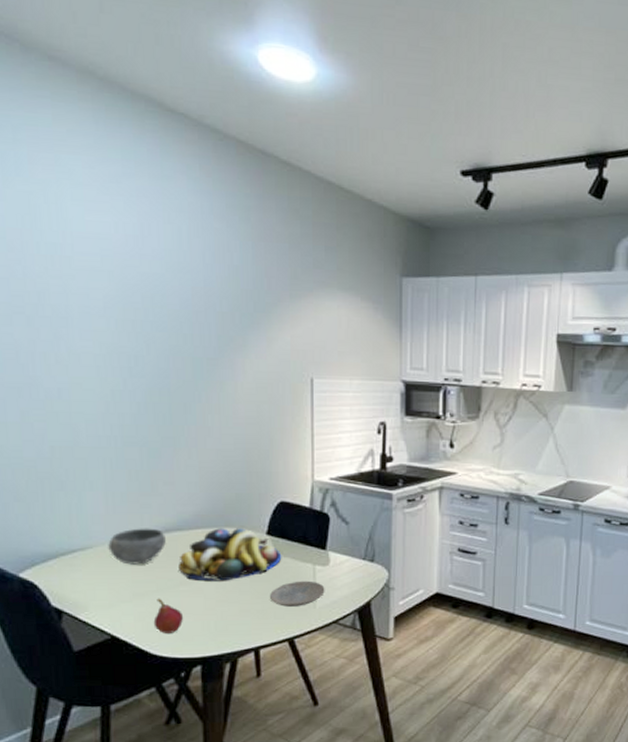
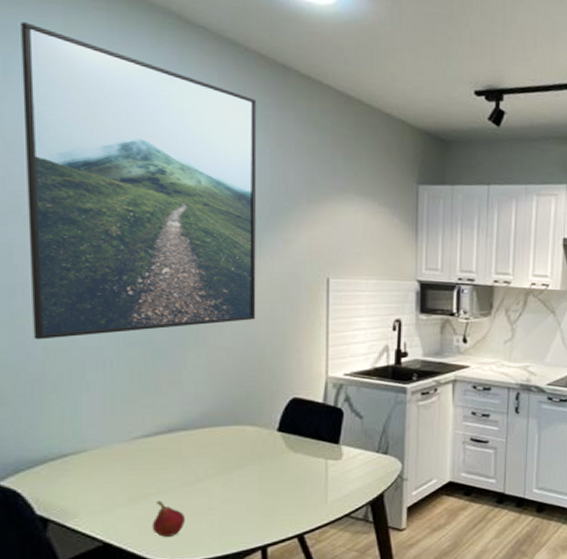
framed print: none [14,118,243,438] -> present [21,22,257,340]
bowl: present [108,528,166,565] -> none [104,429,169,467]
fruit bowl: present [179,528,282,582] -> none [182,426,293,481]
plate: present [270,580,325,607] -> none [280,475,337,503]

